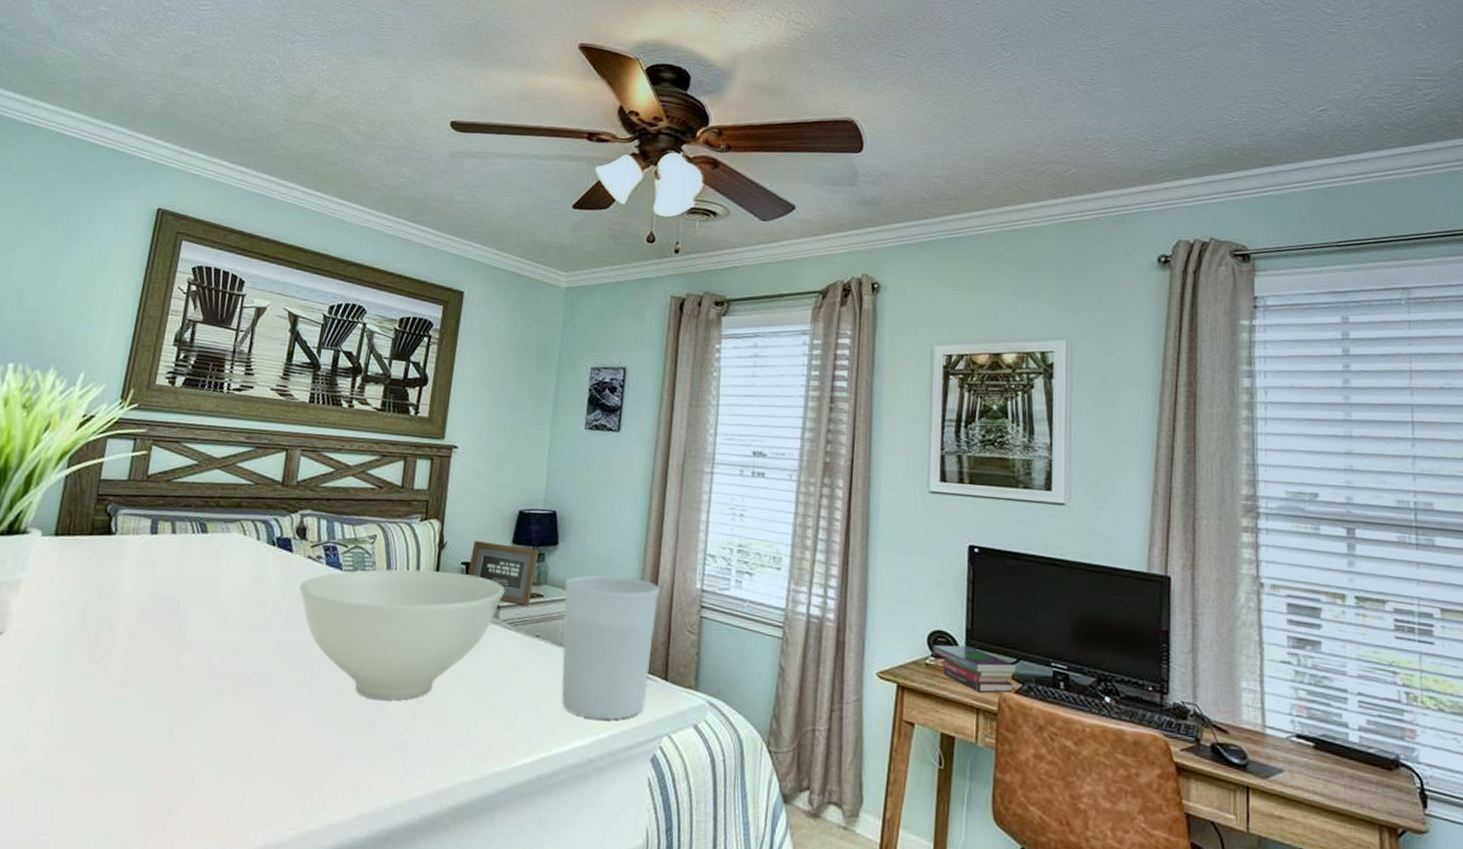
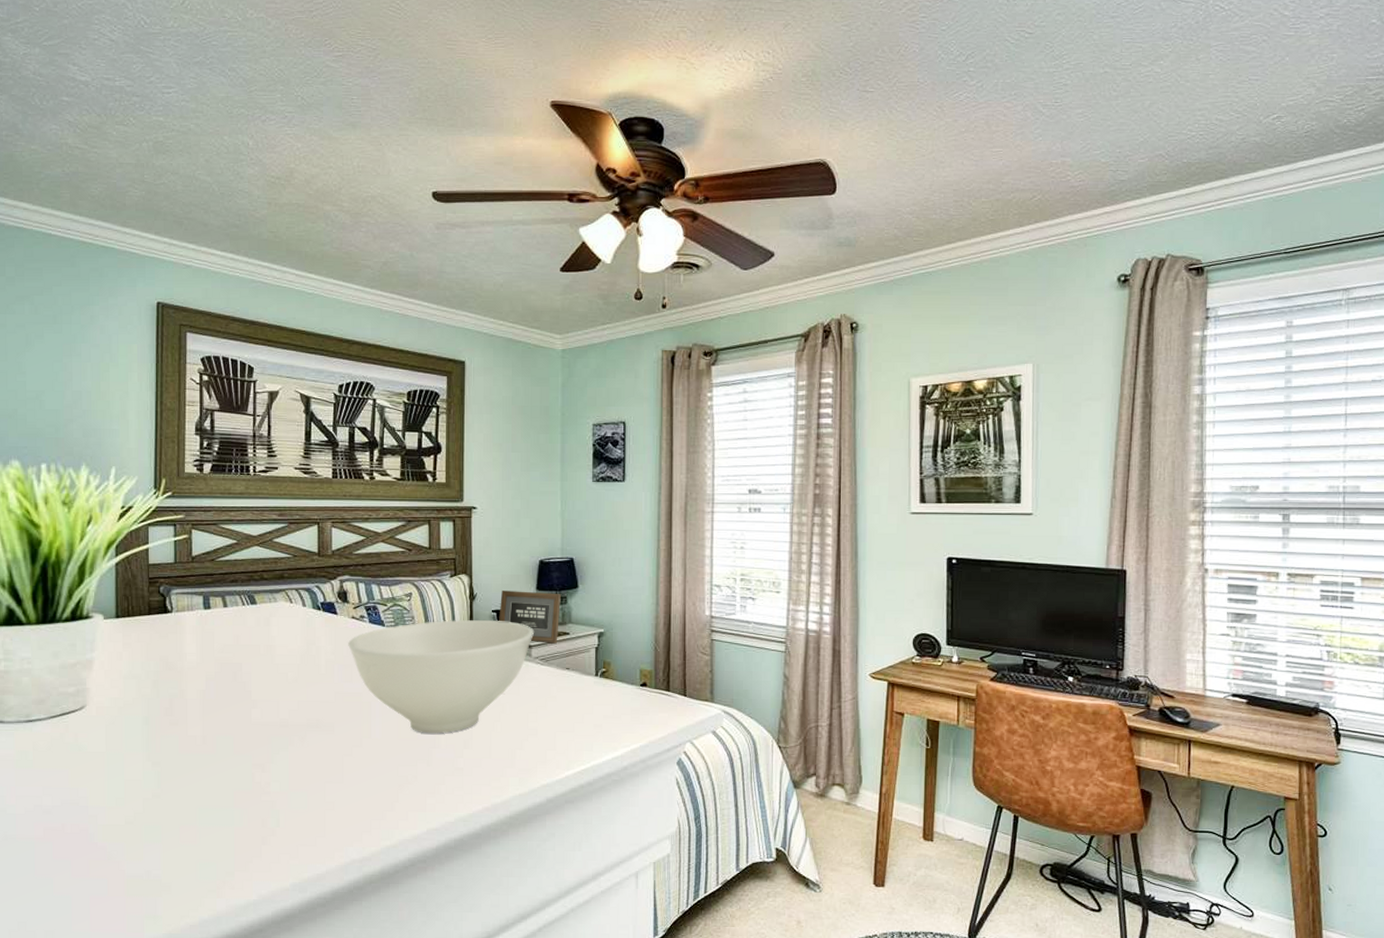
candle holder: present [561,575,661,720] -> none [587,610,674,734]
books: present [932,645,1015,693] -> none [917,644,990,683]

